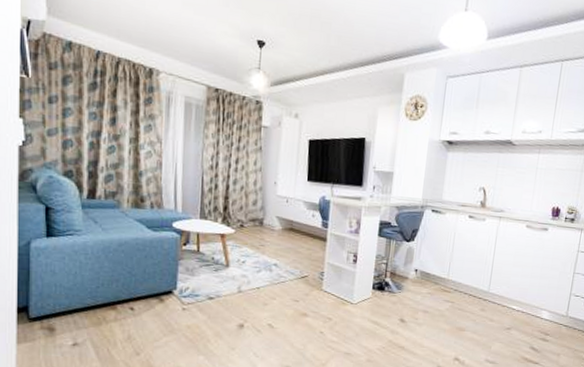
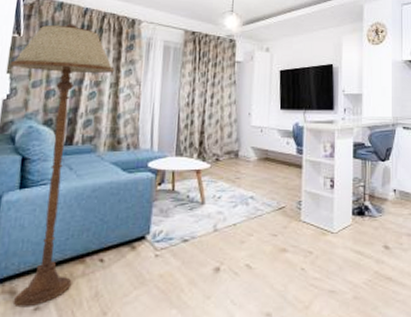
floor lamp: none [21,66,133,343] -> present [10,24,115,308]

